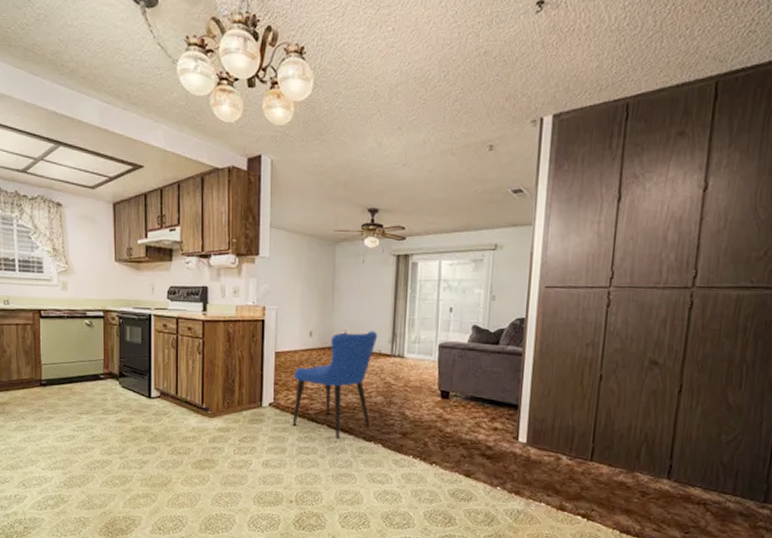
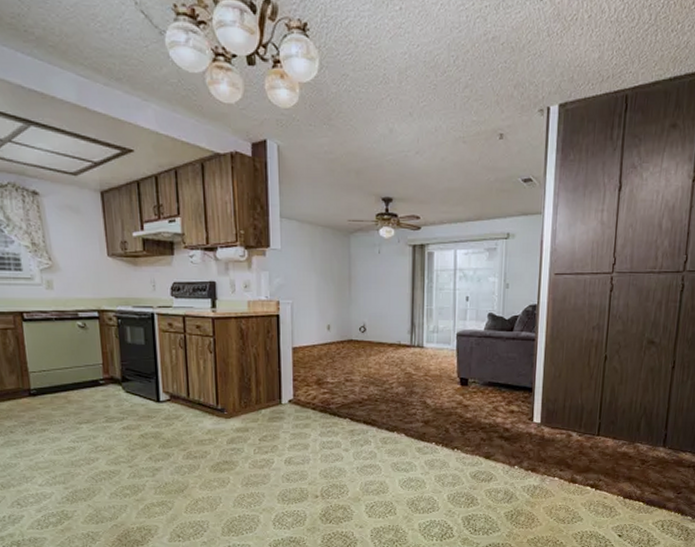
dining chair: present [292,331,378,440] -> none [313,322,397,432]

